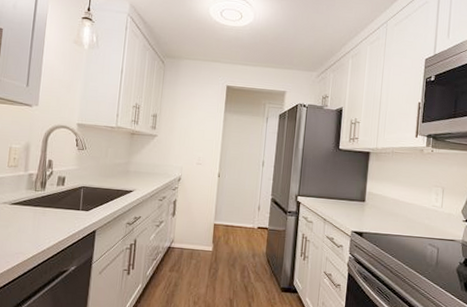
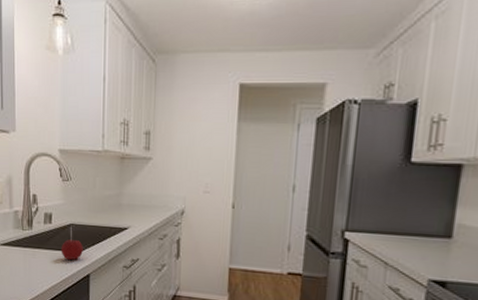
apple: none [70,198,92,218] -> present [61,237,83,260]

